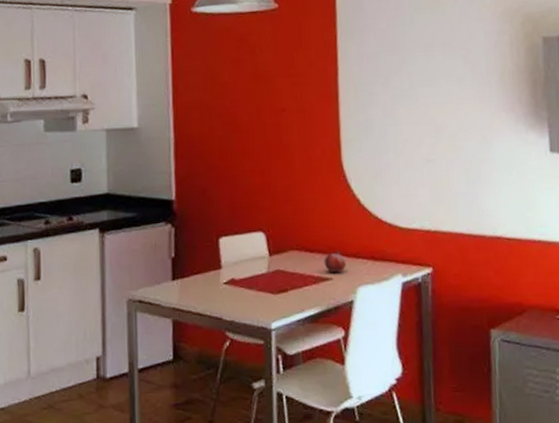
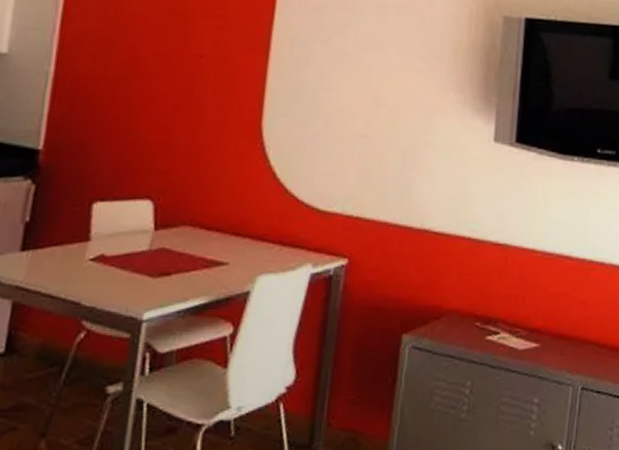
fruit: present [324,249,347,273] -> none [221,228,249,257]

